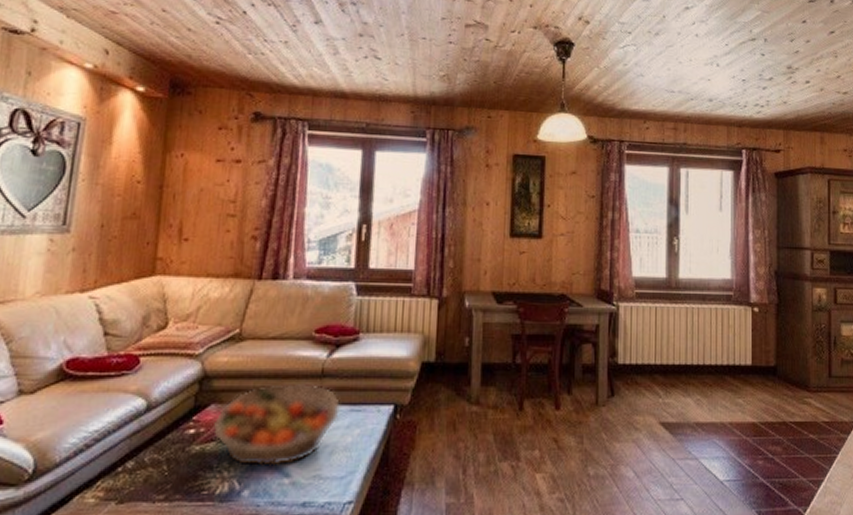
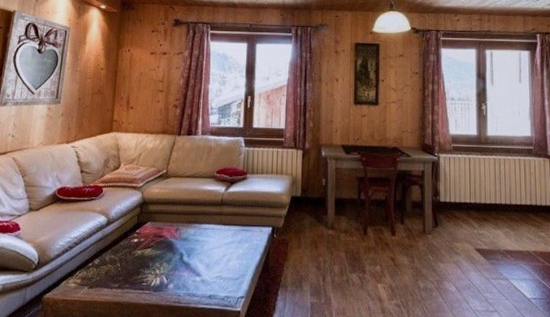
fruit basket: present [212,384,341,466] -> none [149,209,235,268]

